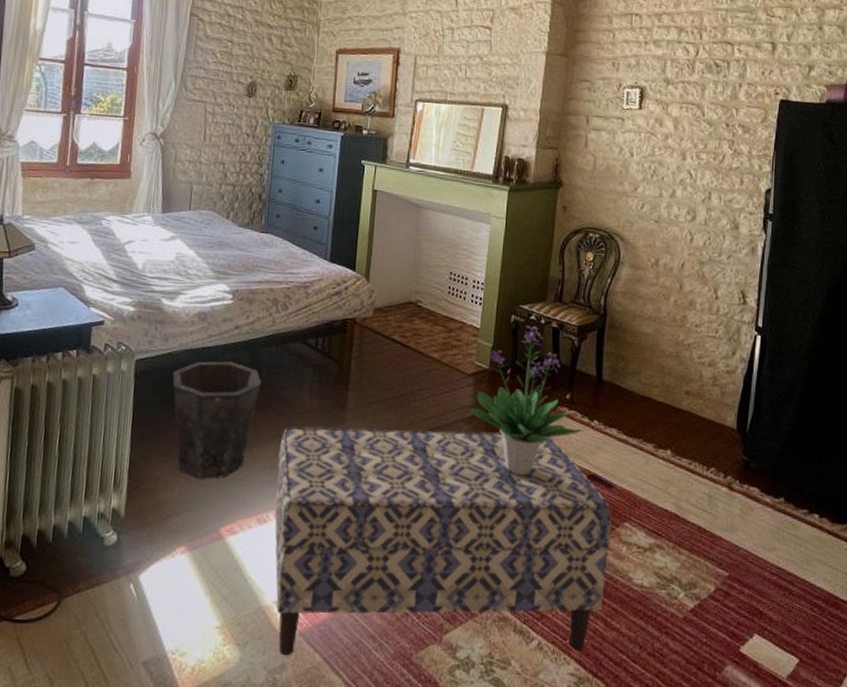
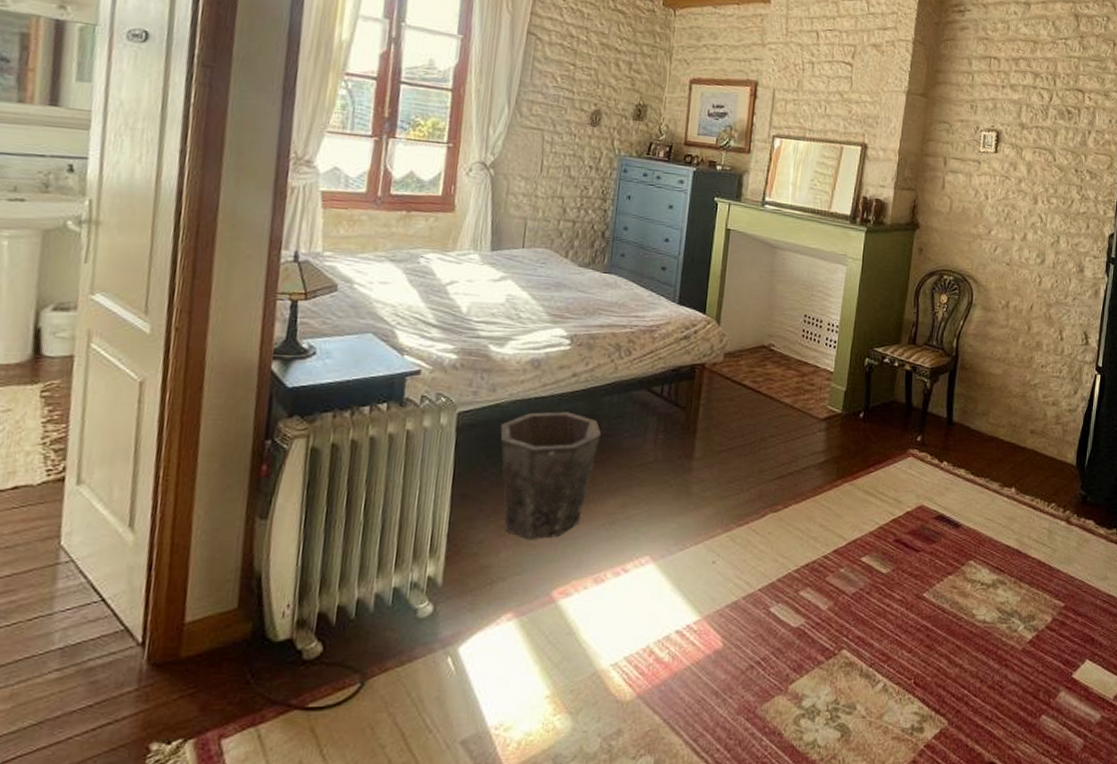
bench: present [274,426,612,656] -> none [613,477,958,721]
potted plant: present [470,326,584,476] -> none [821,369,933,519]

